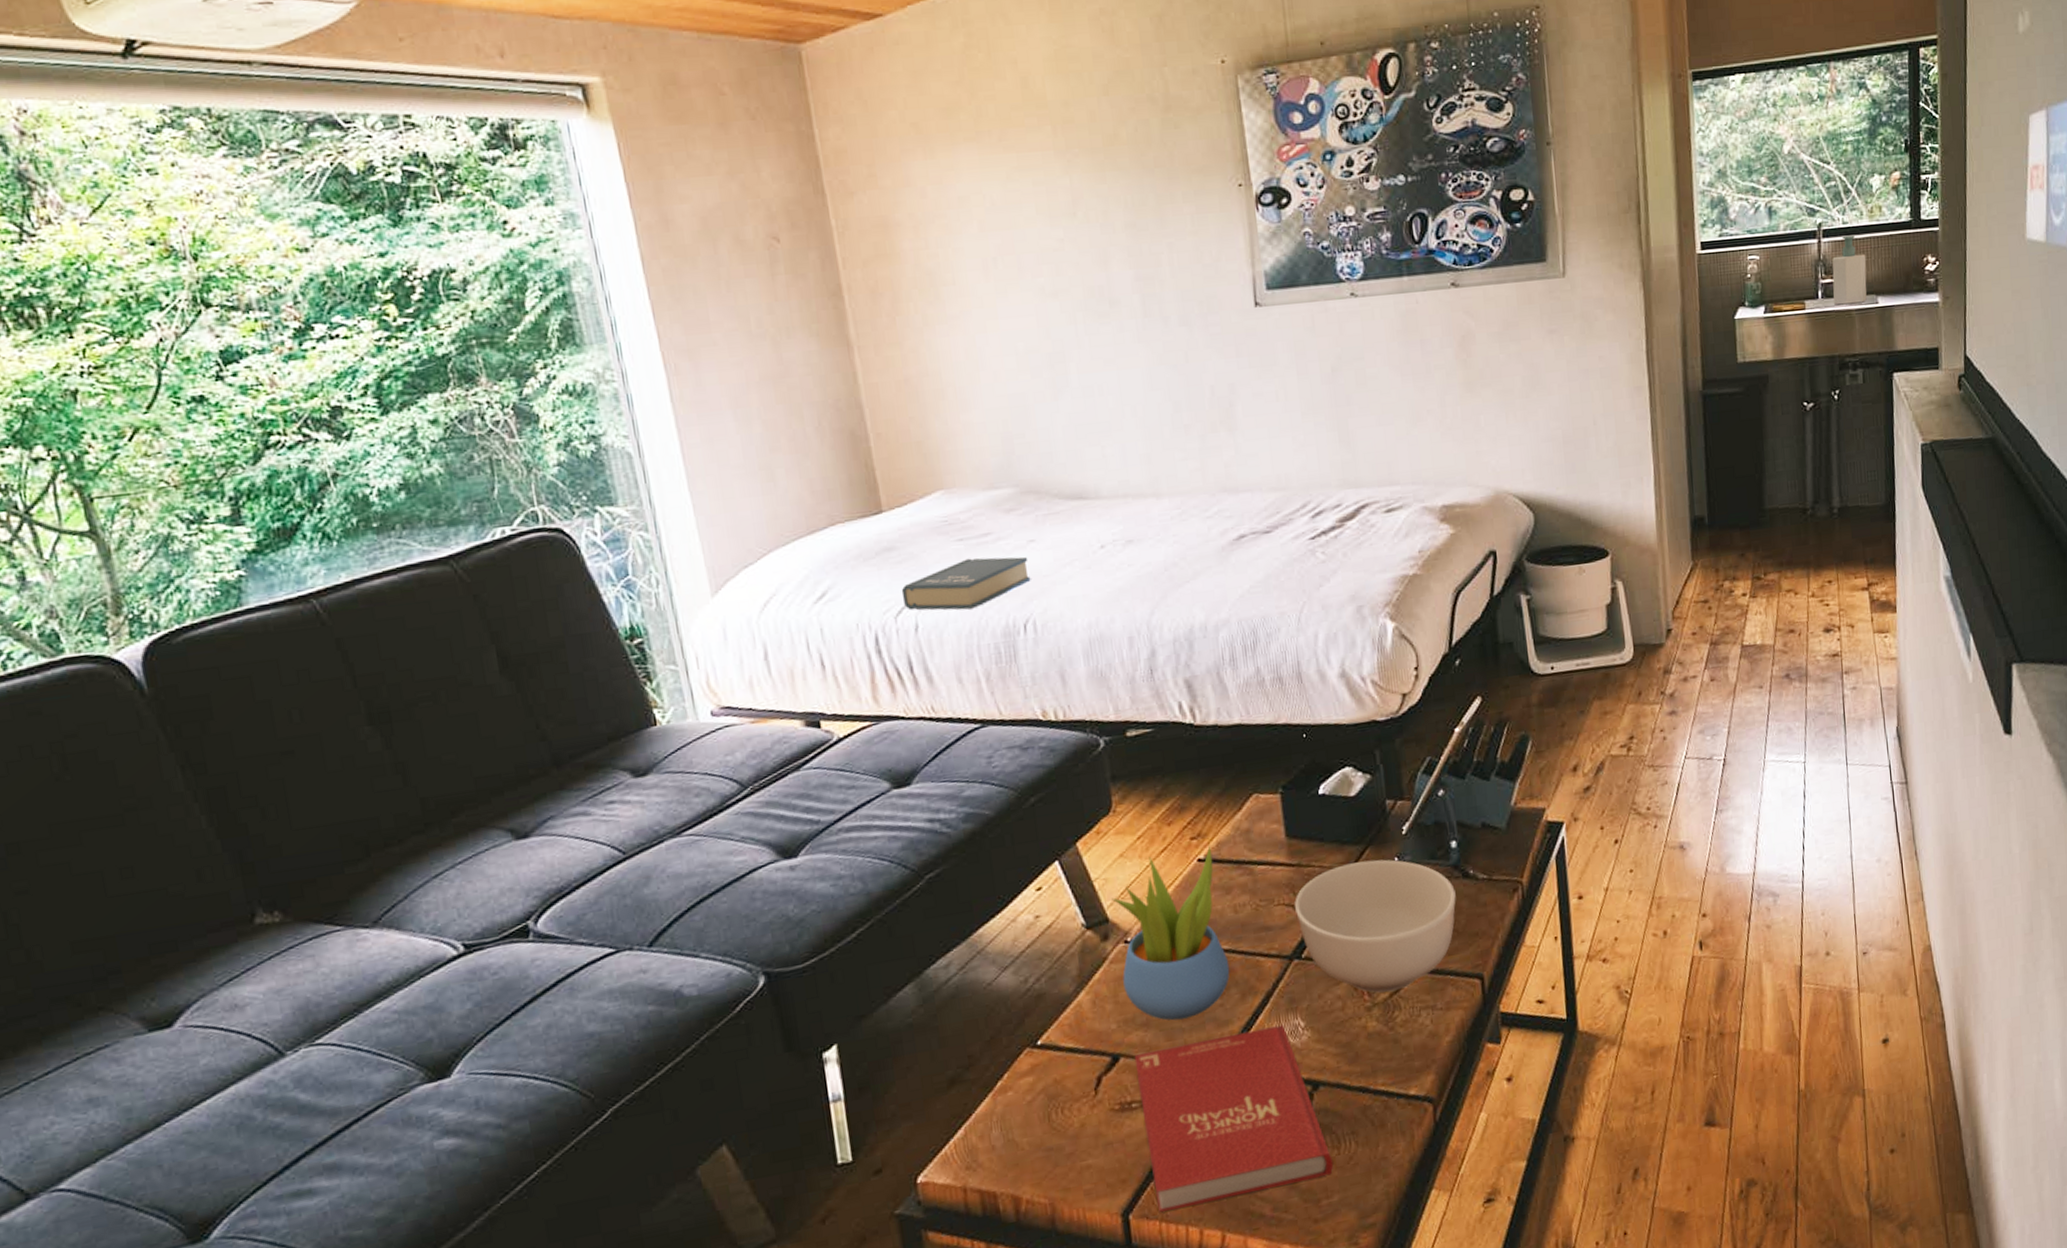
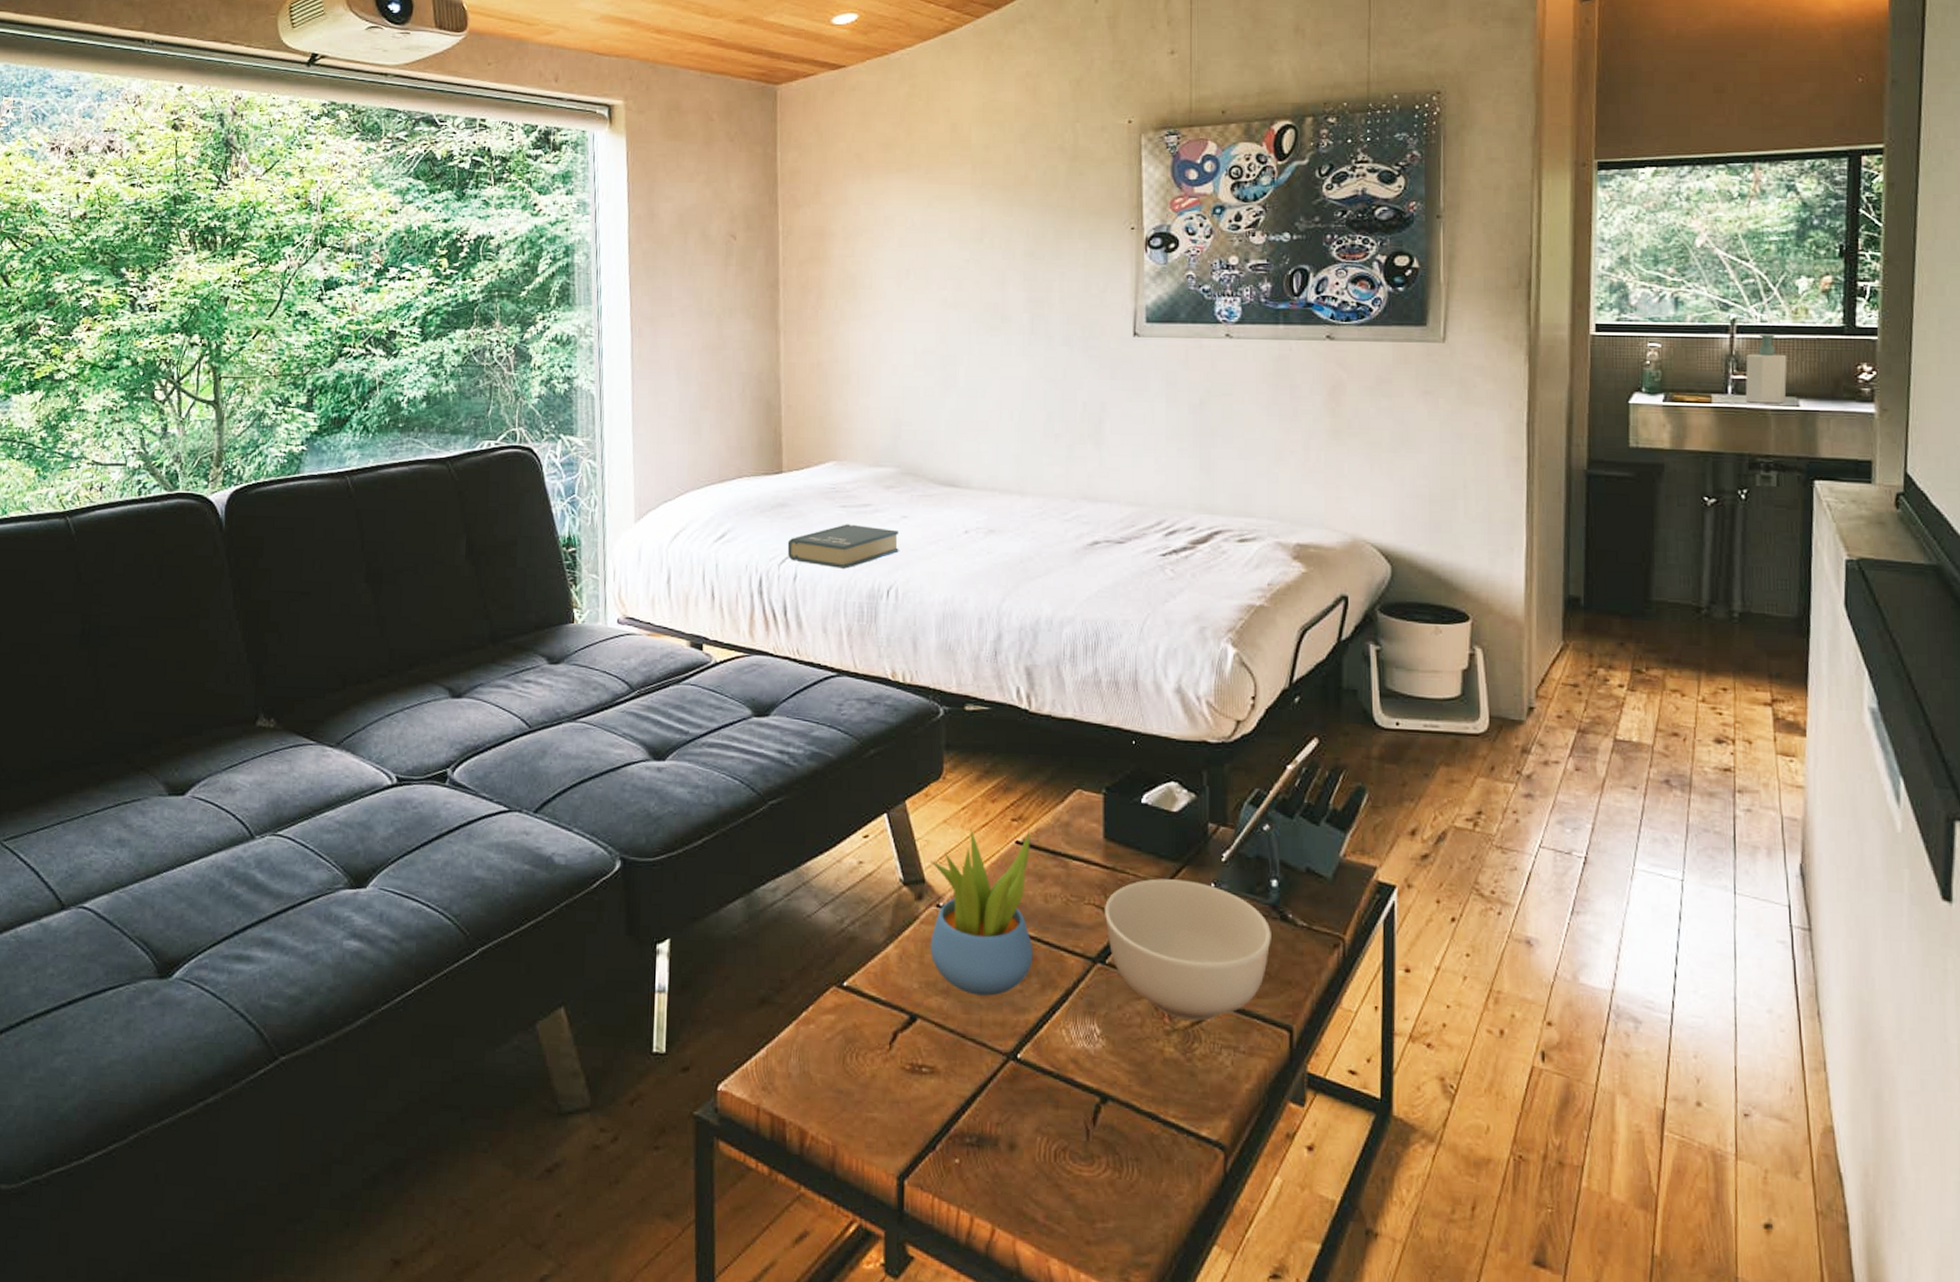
book: present [1134,1024,1334,1212] -> none [930,1019,1113,1198]

